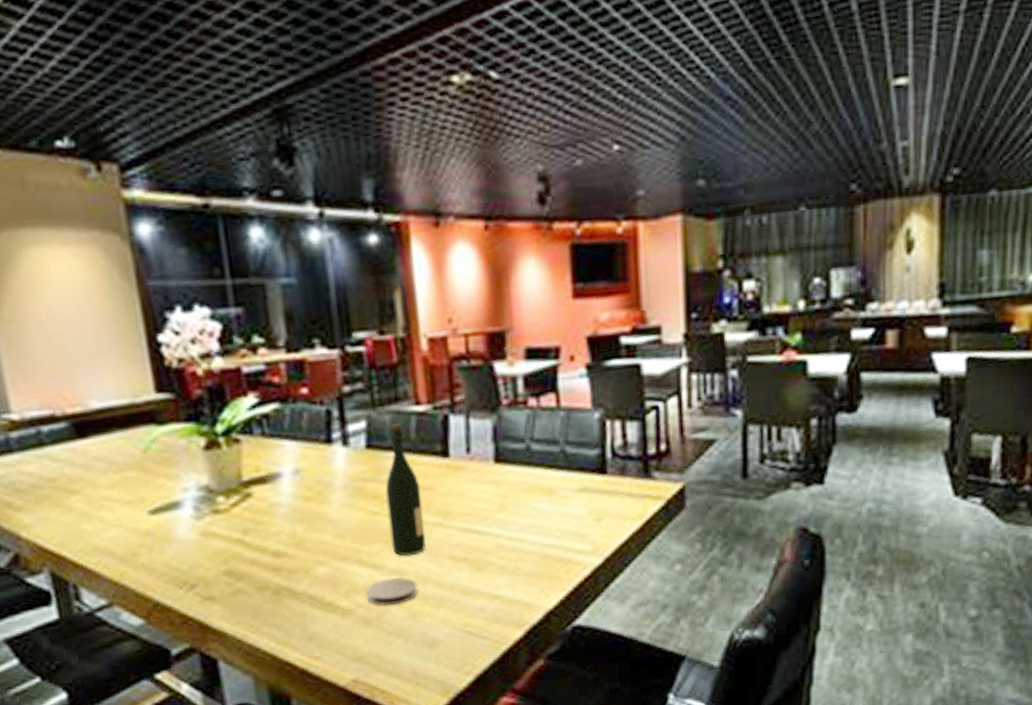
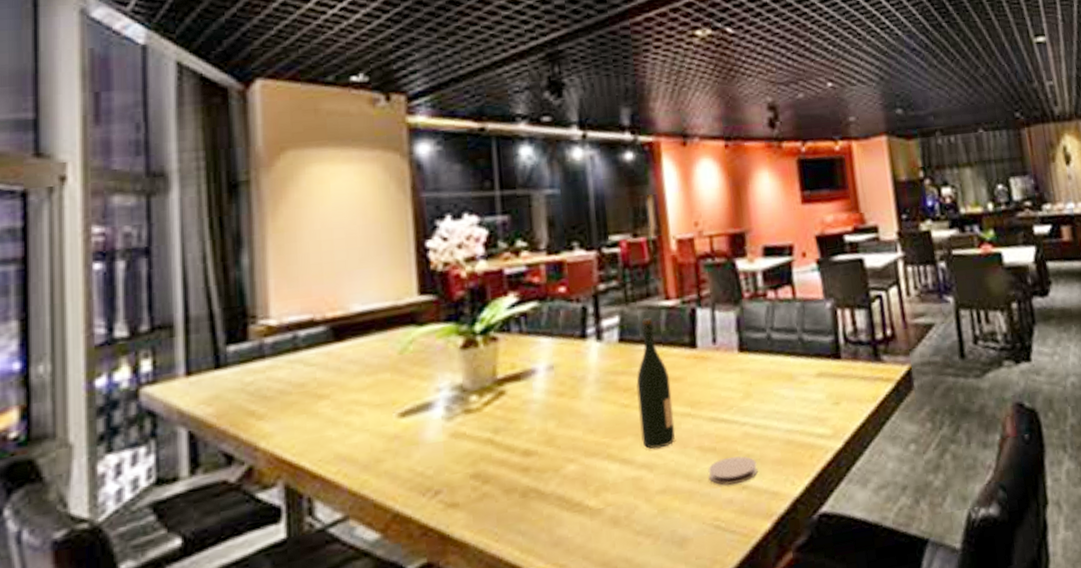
coaster: present [366,577,418,606] -> none [615,471,667,503]
coaster: none [459,567,511,594] -> present [708,456,758,485]

